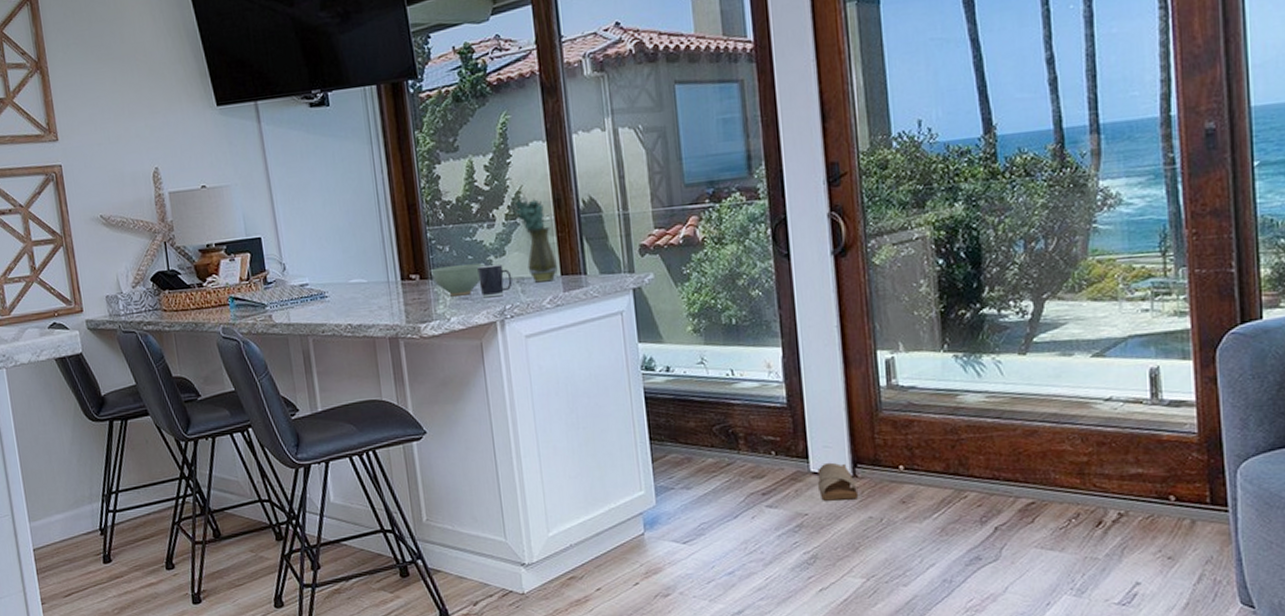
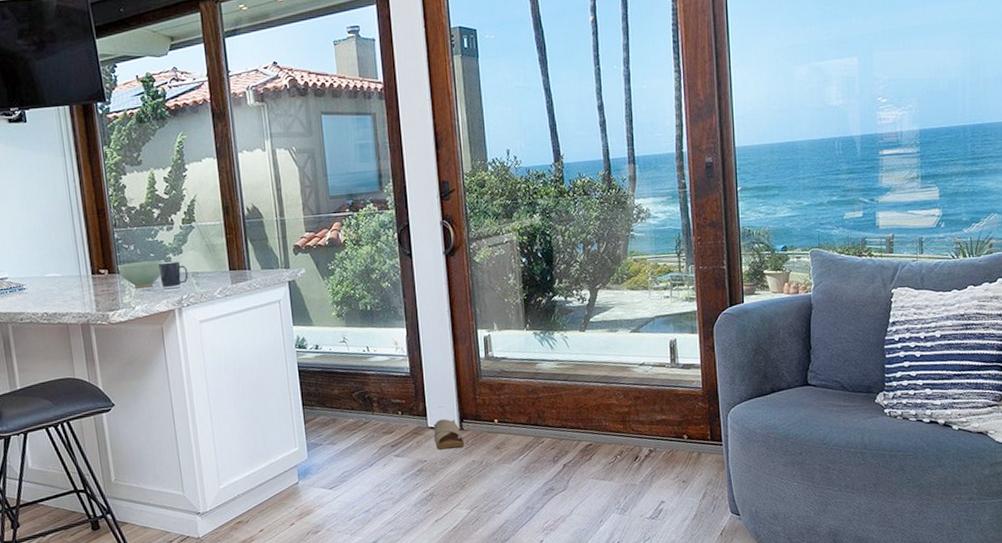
vase: present [514,196,558,283] -> none [190,204,226,277]

